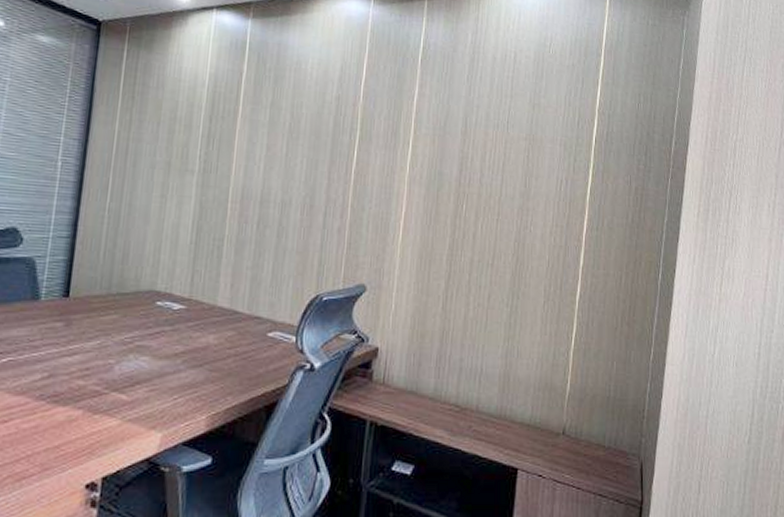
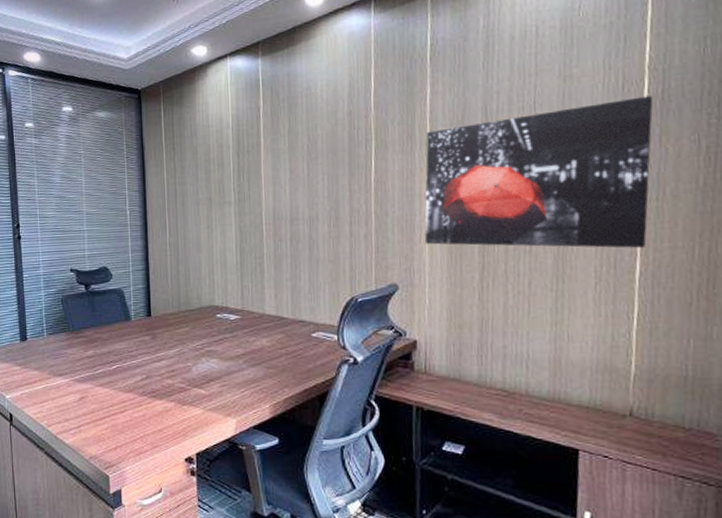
wall art: none [397,131,600,272] -> present [424,95,653,248]

